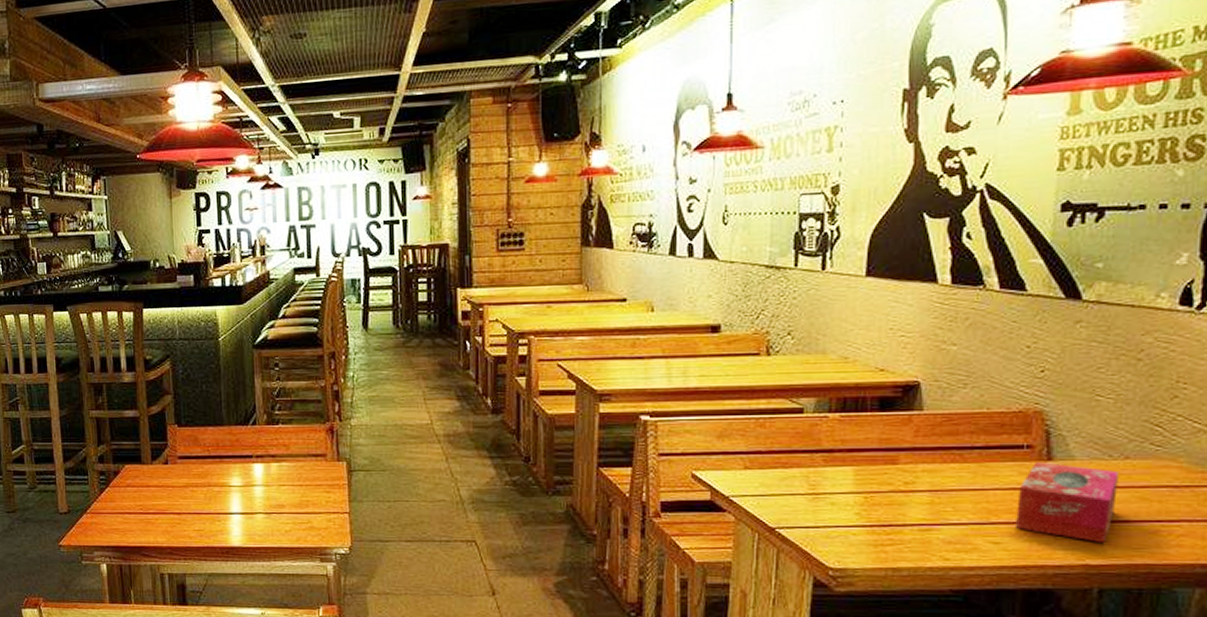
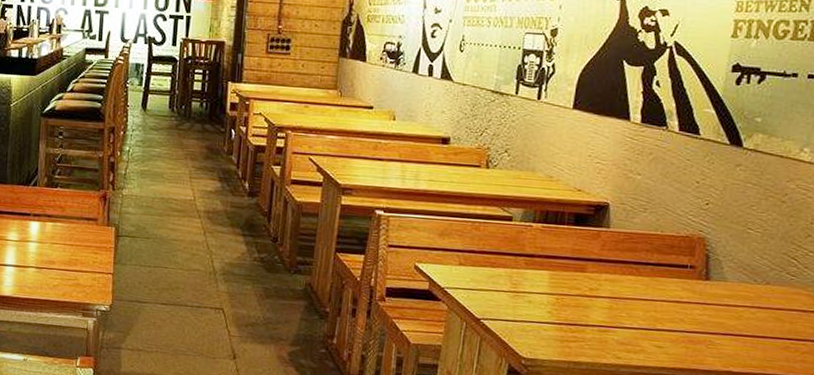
tissue box: present [1016,462,1118,544] -> none [676,281,760,355]

